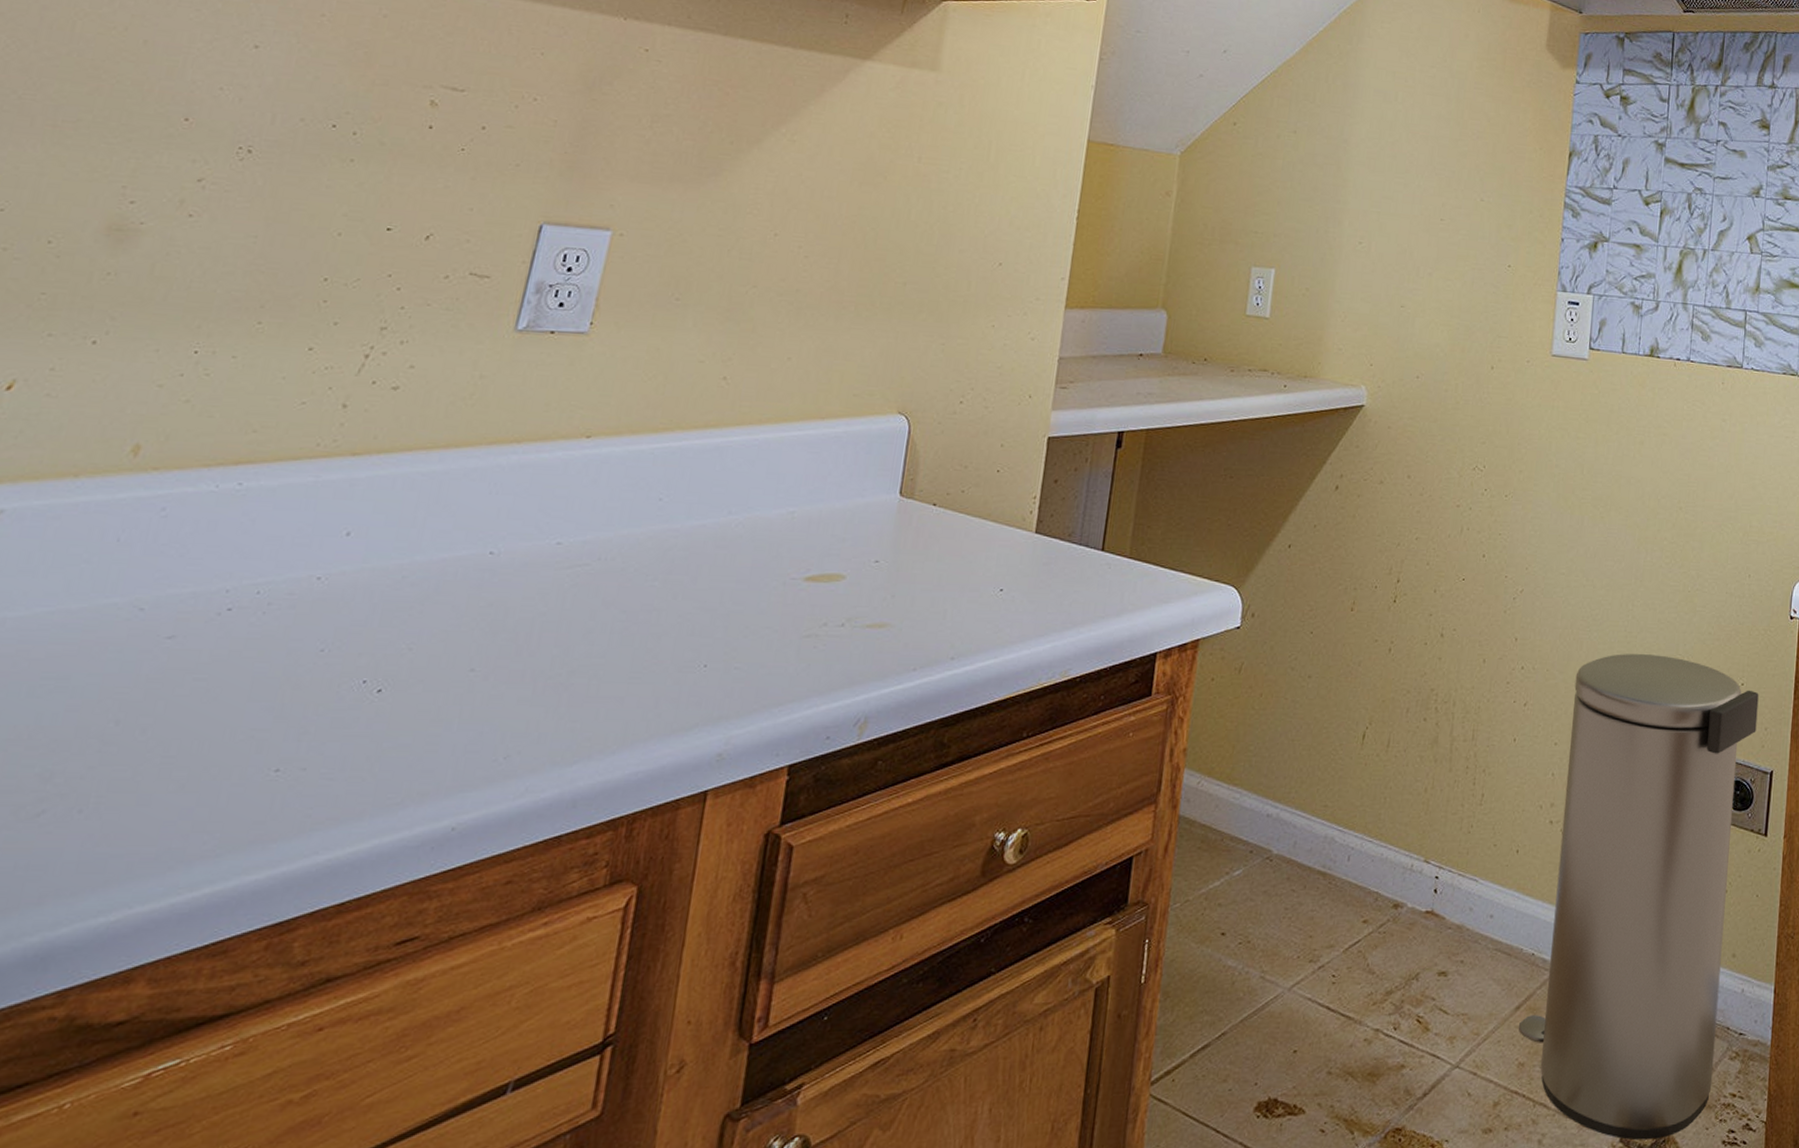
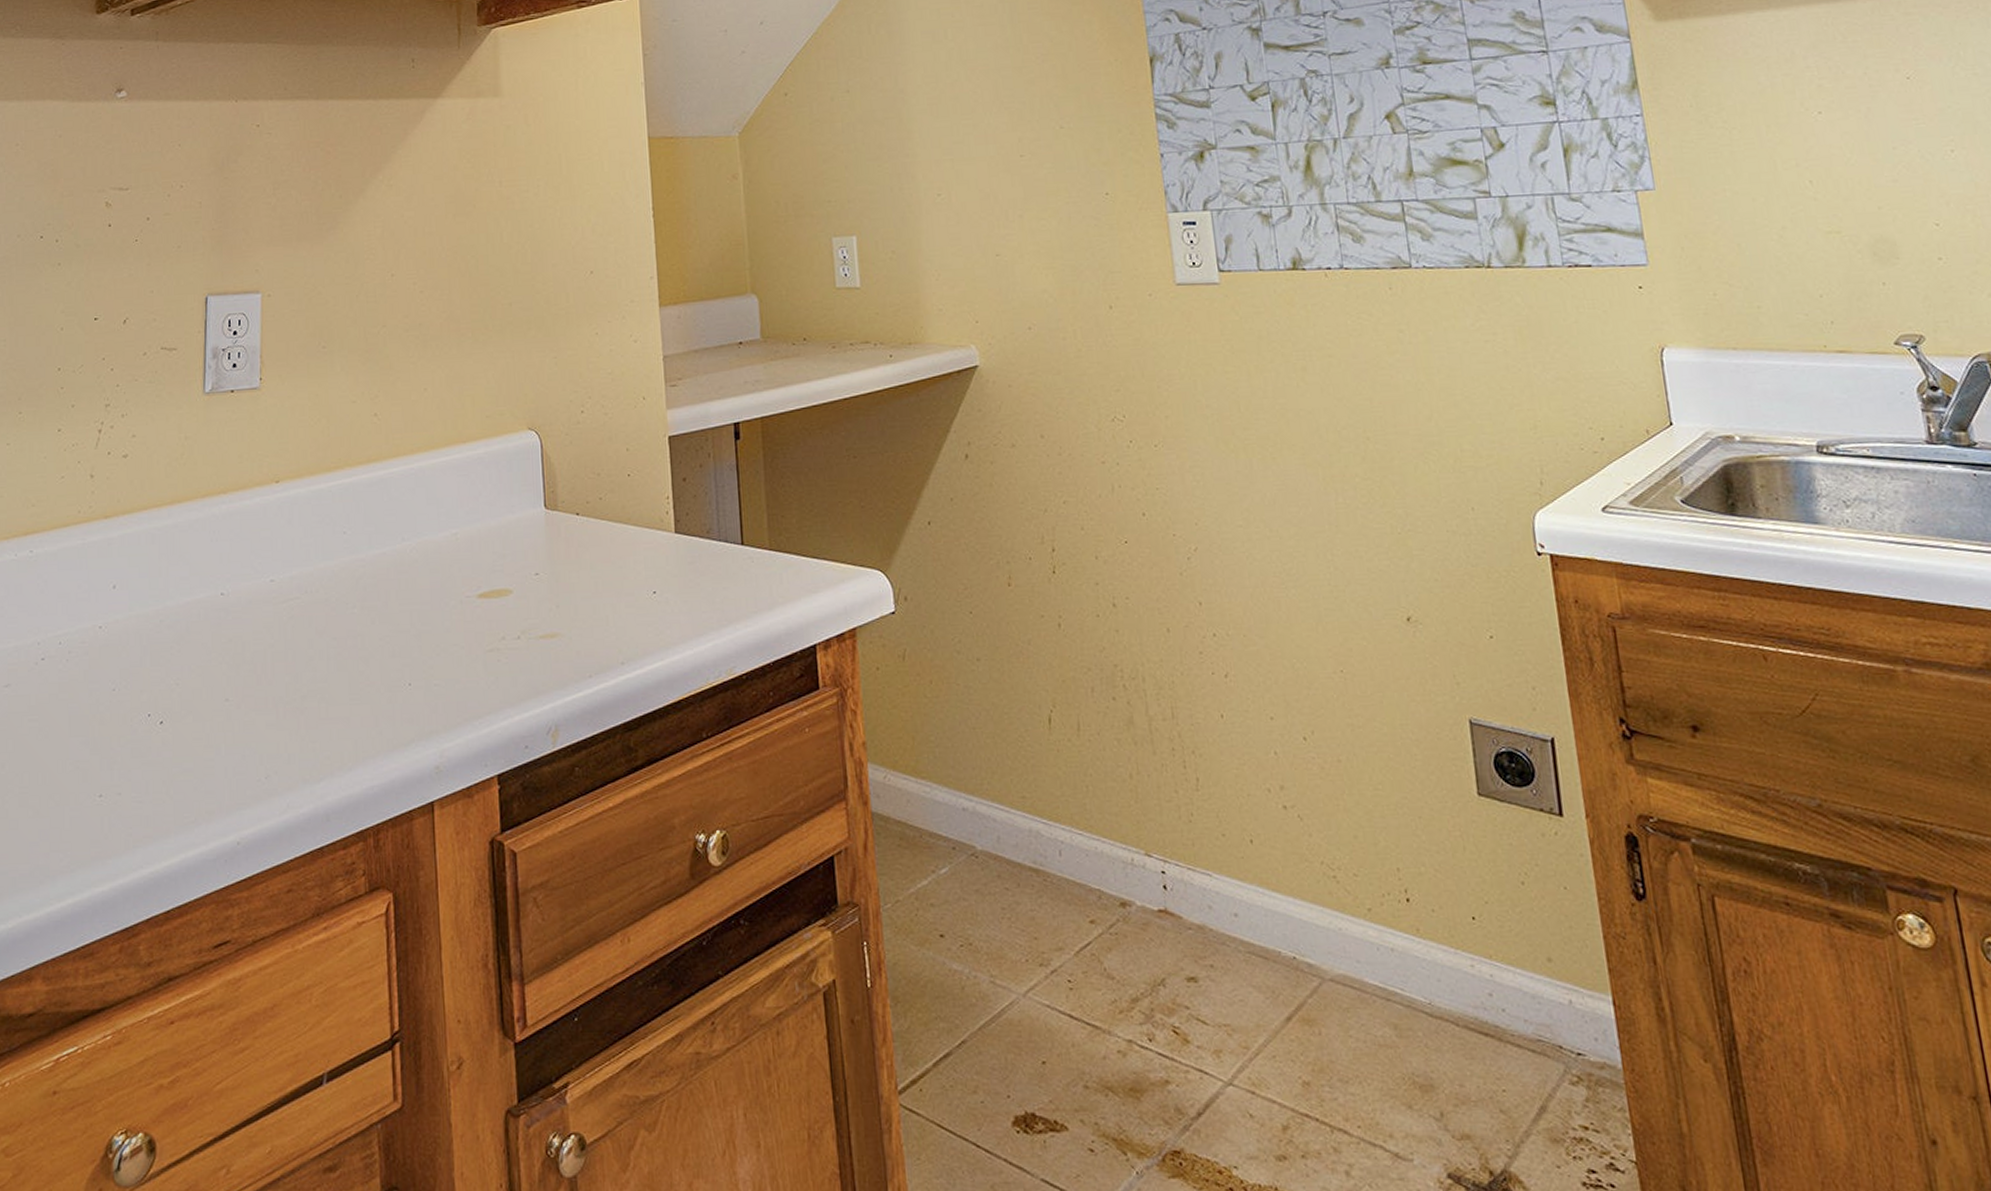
pedal bin: present [1518,654,1759,1140] -> none [1279,609,1554,1177]

